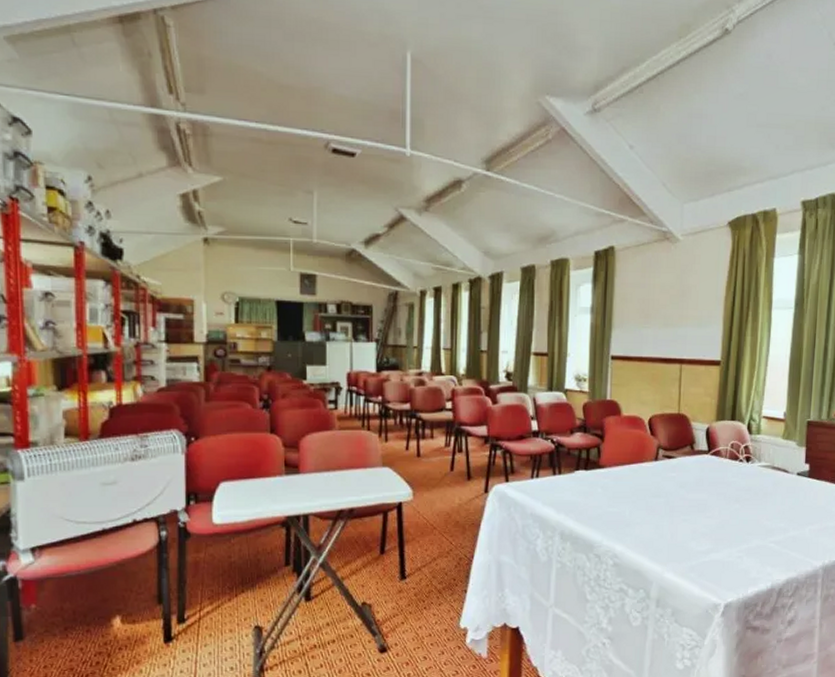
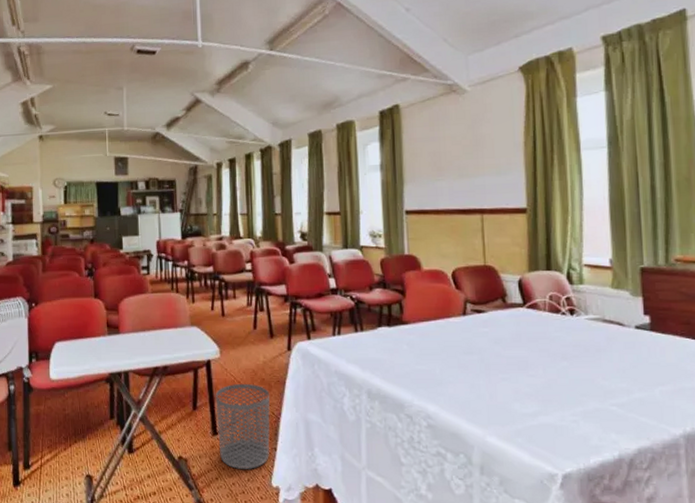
waste bin: none [405,526,463,612] -> present [215,383,270,469]

